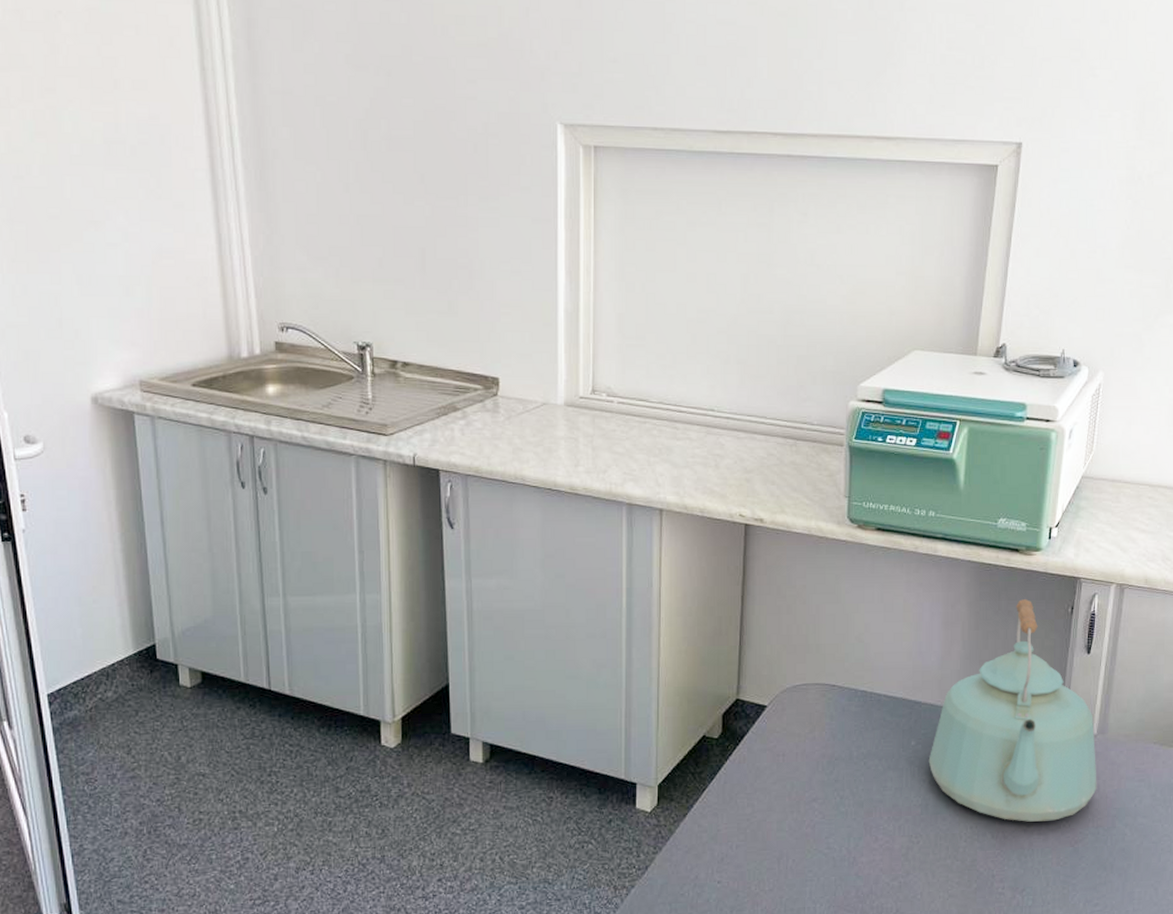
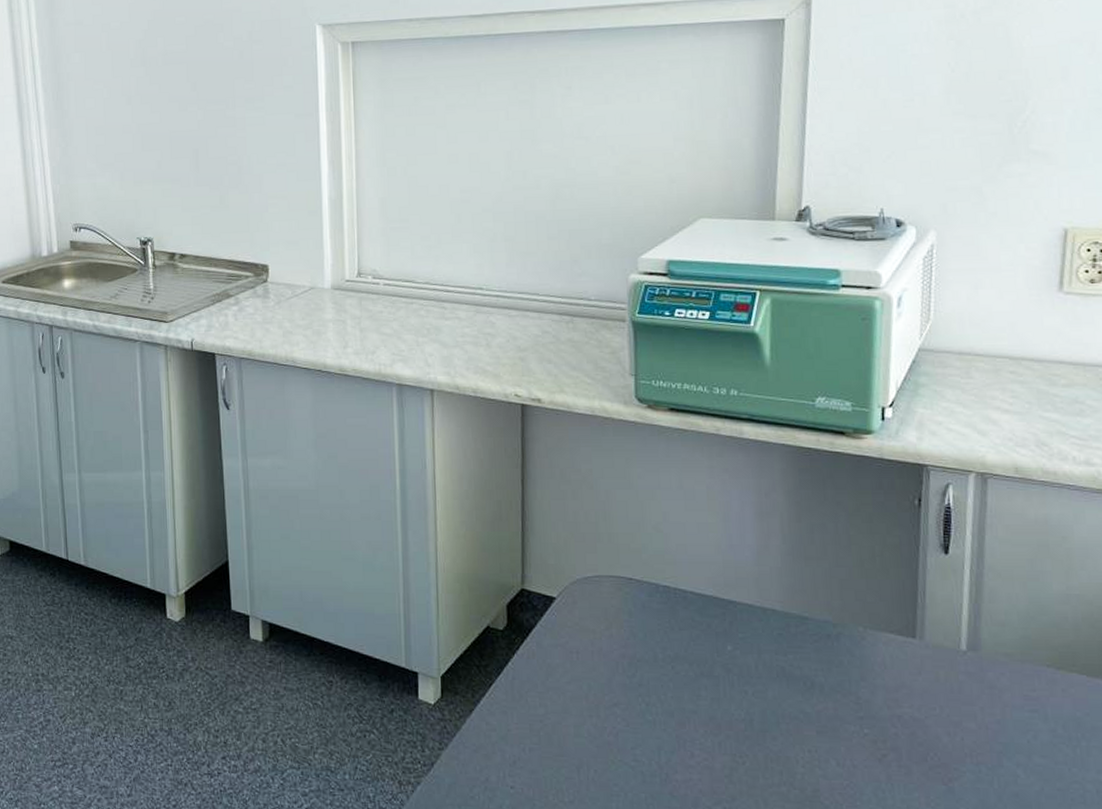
kettle: present [928,599,1097,822] -> none [749,489,973,752]

